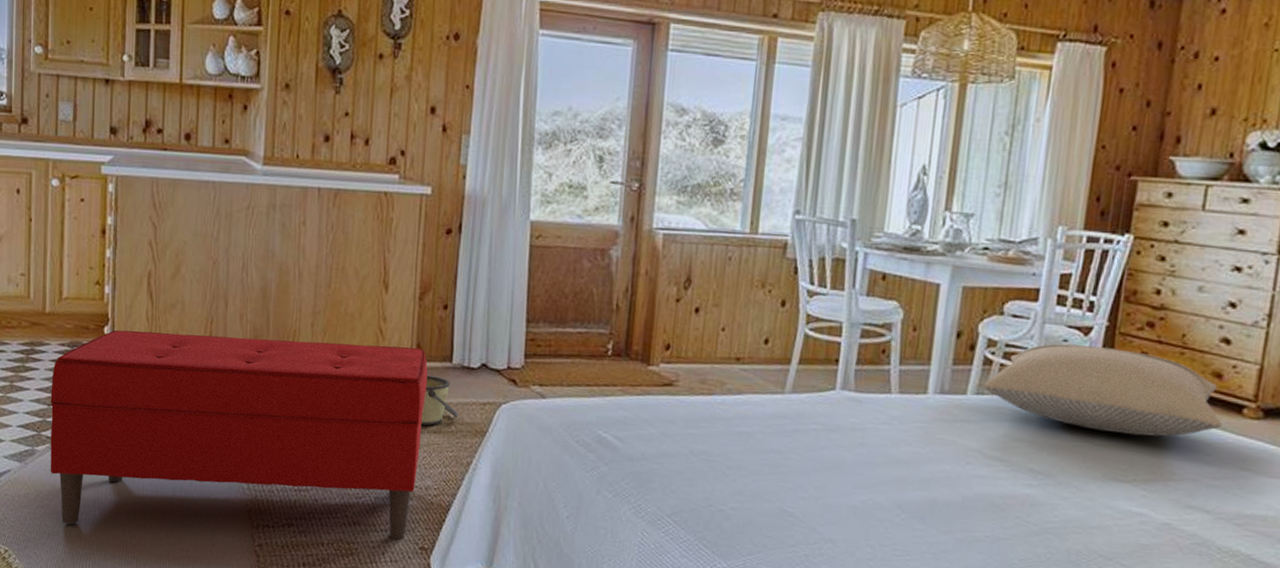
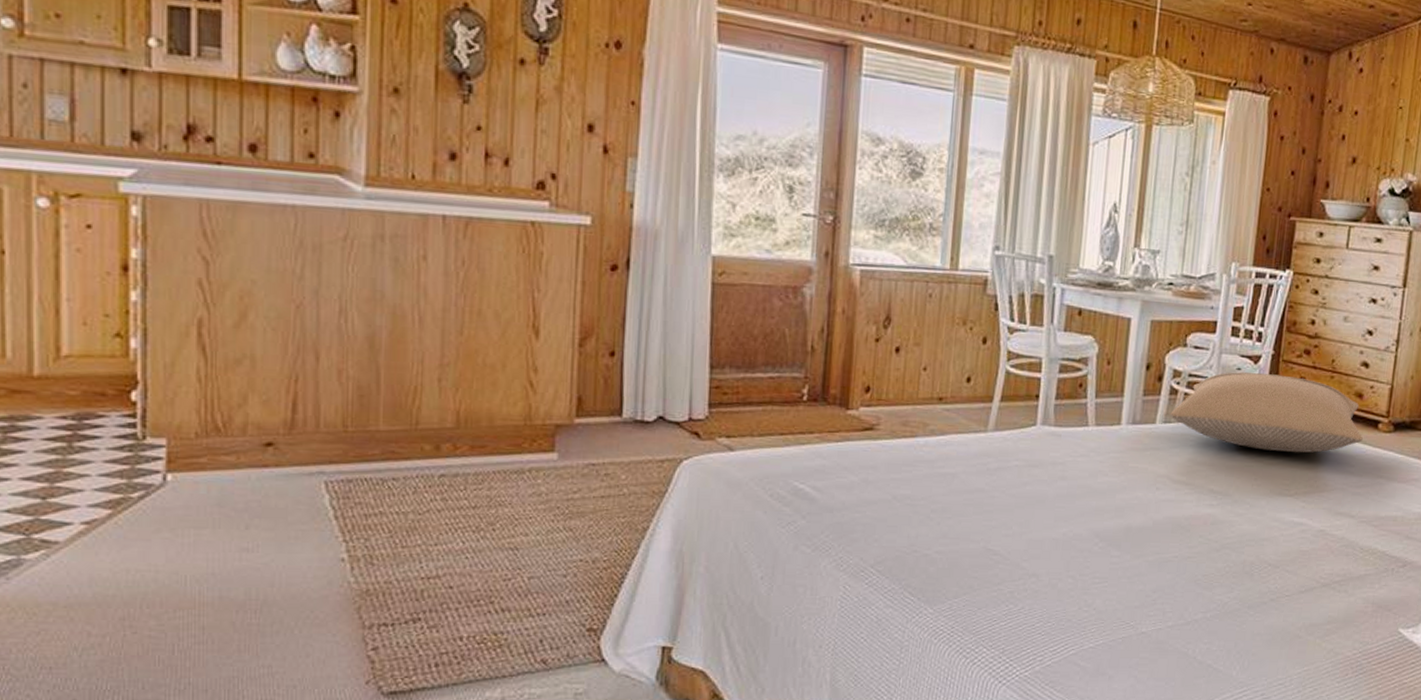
bench: present [50,330,428,540] -> none [46,395,593,652]
bucket: present [420,375,459,426] -> none [584,433,631,491]

